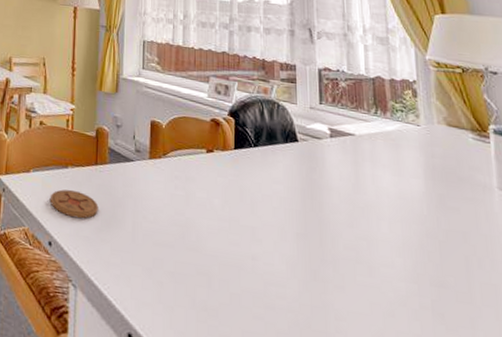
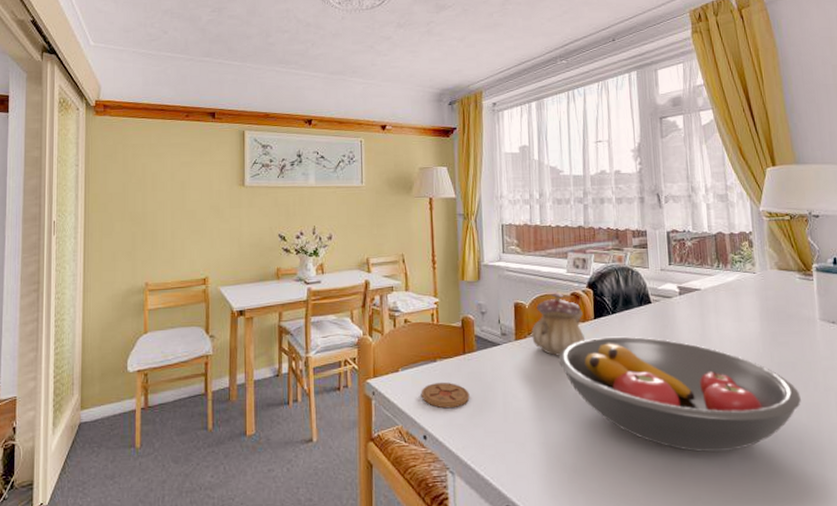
teapot: none [167,116,224,183] -> present [531,293,586,356]
fruit bowl: none [193,169,474,322] -> present [558,336,801,452]

